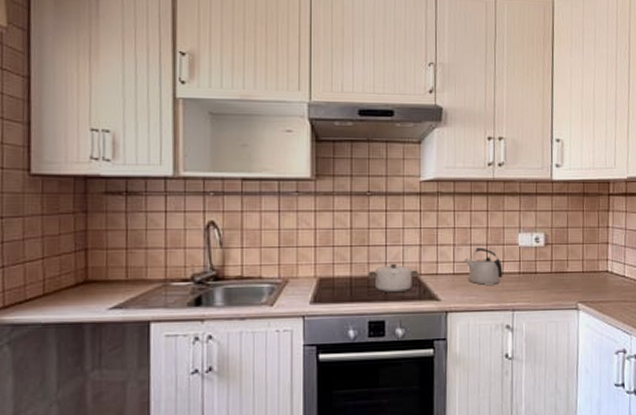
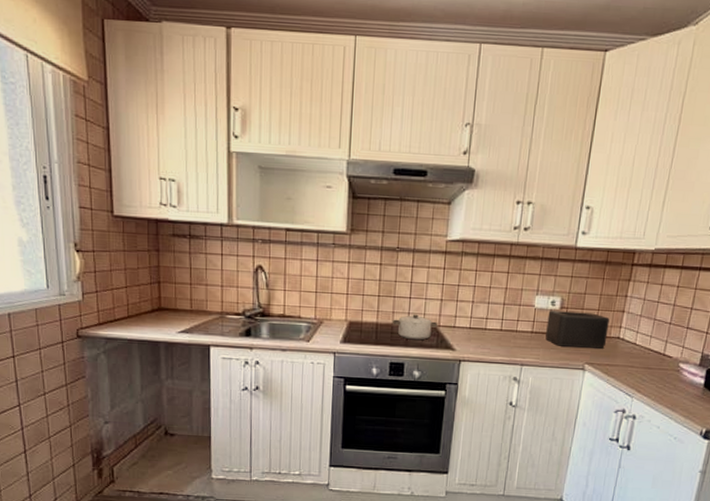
kettle: present [464,247,503,286] -> none [481,306,517,342]
toaster: none [533,247,596,286] -> present [545,310,610,349]

